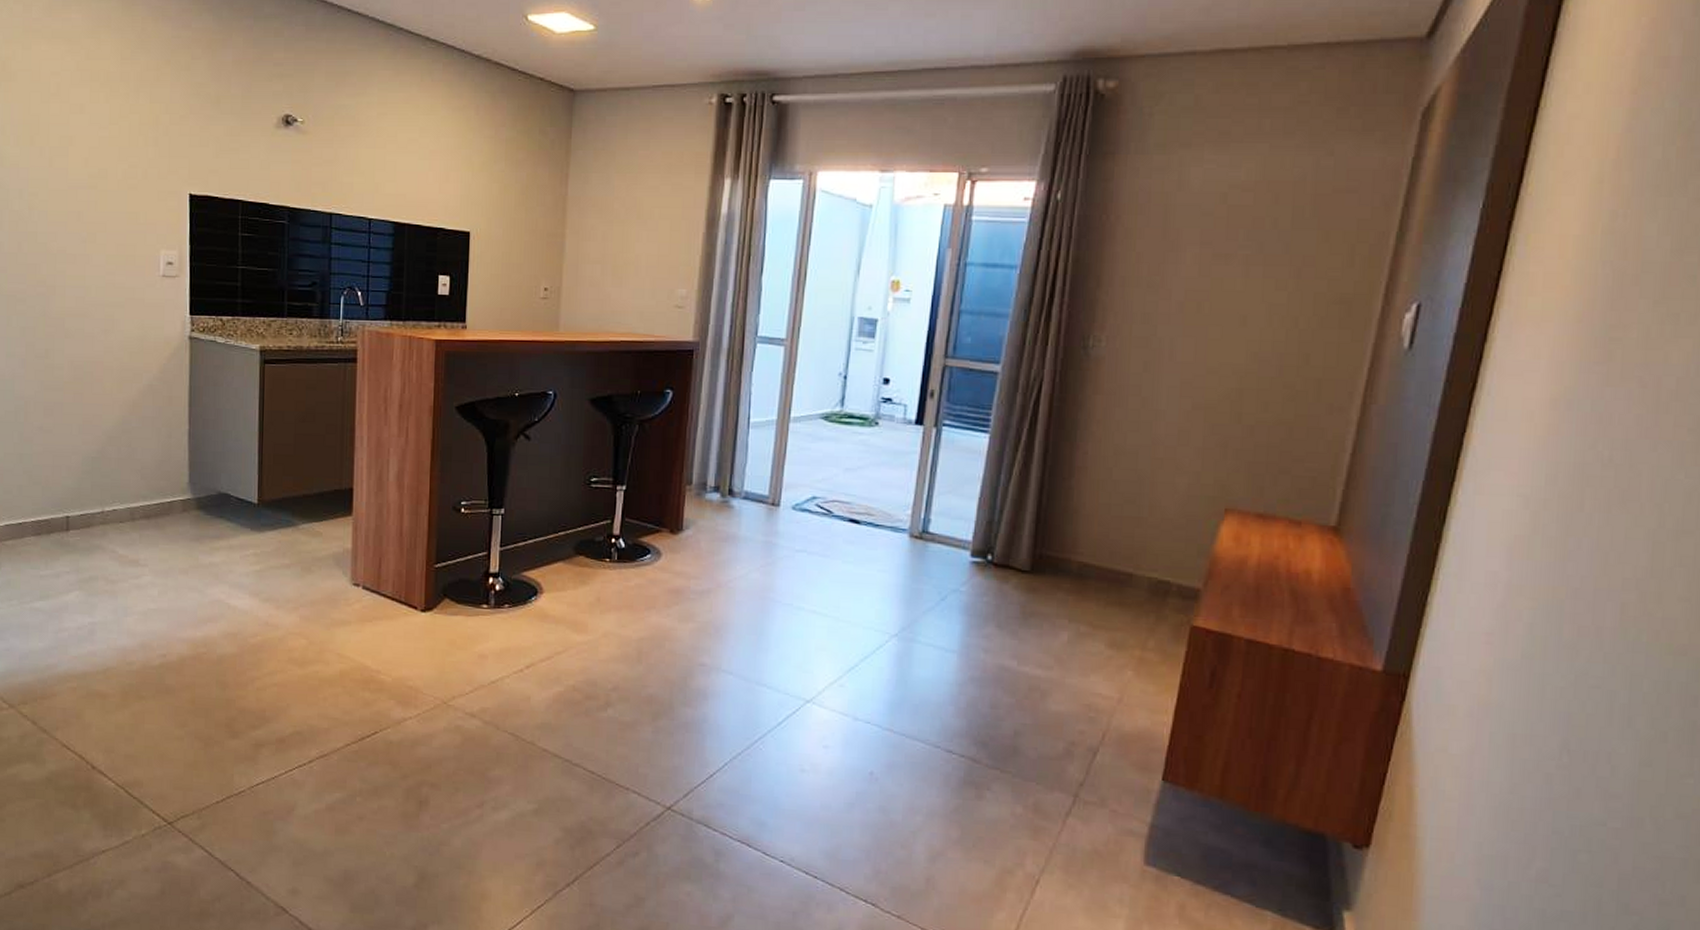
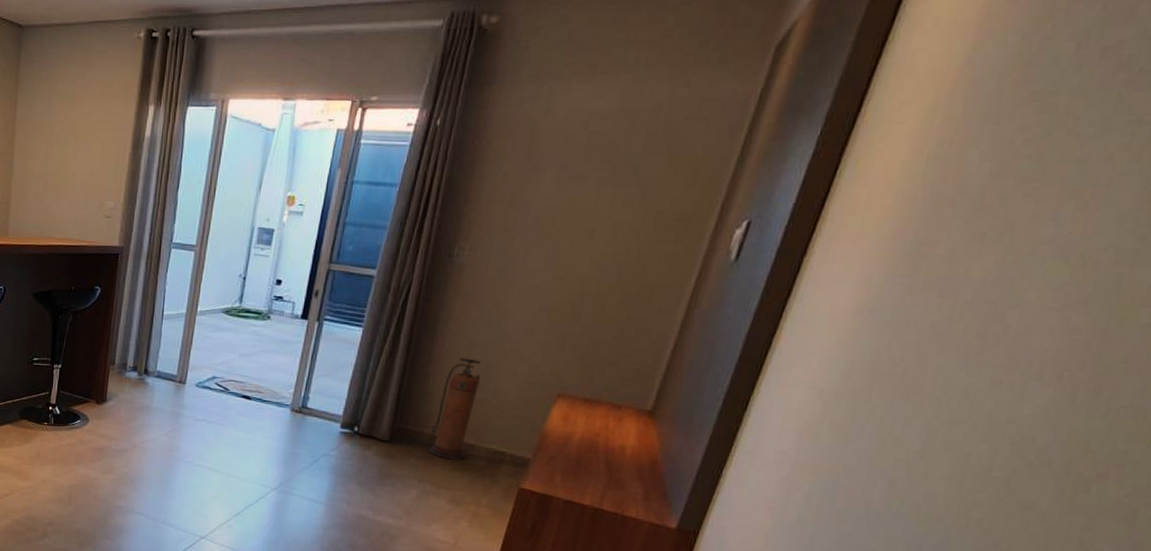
fire extinguisher: none [1079,467,1134,593] -> present [429,357,481,460]

